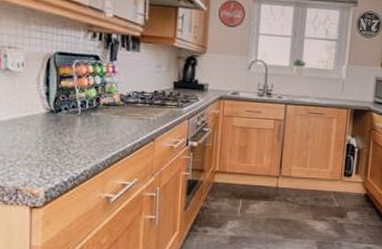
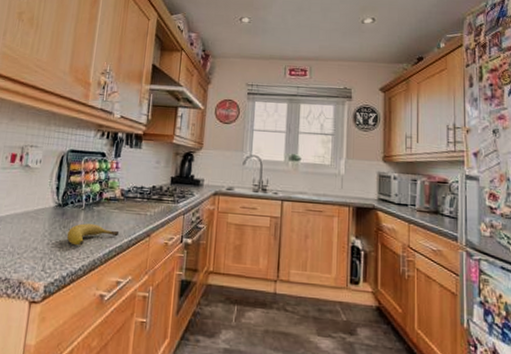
fruit: none [63,129,122,152] -> present [67,223,120,246]

